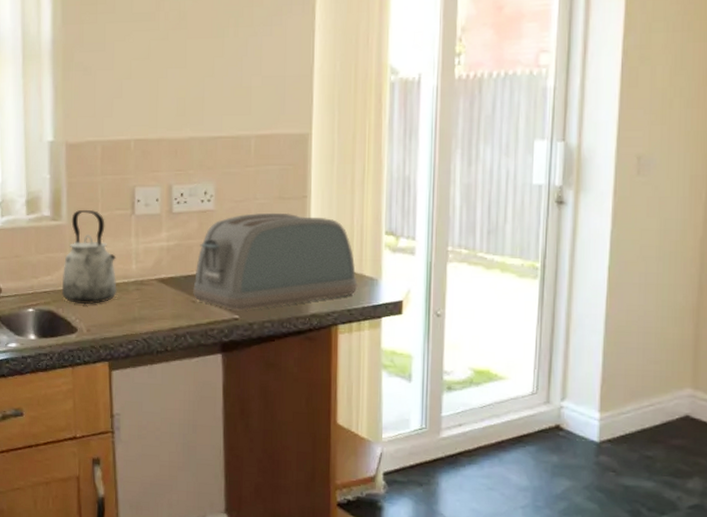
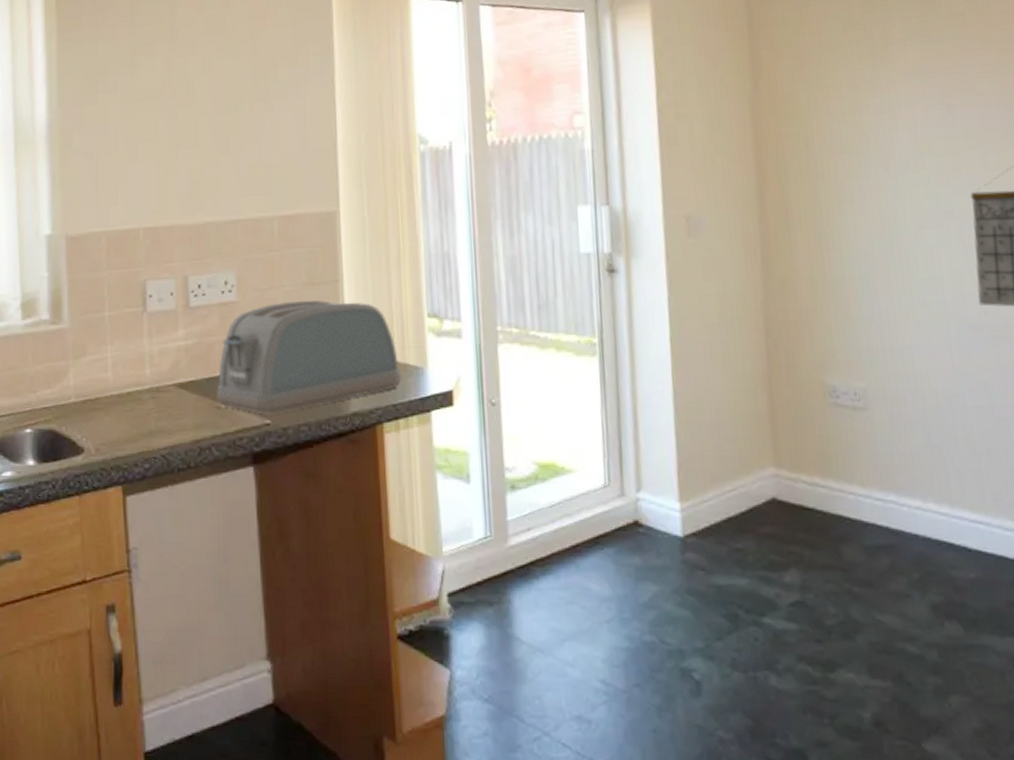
kettle: present [61,209,117,304] -> none [64,309,129,419]

